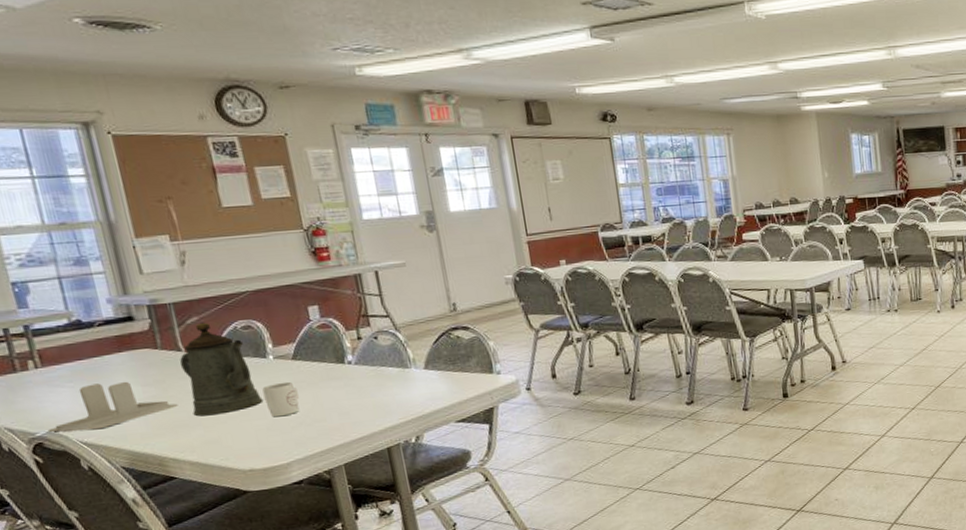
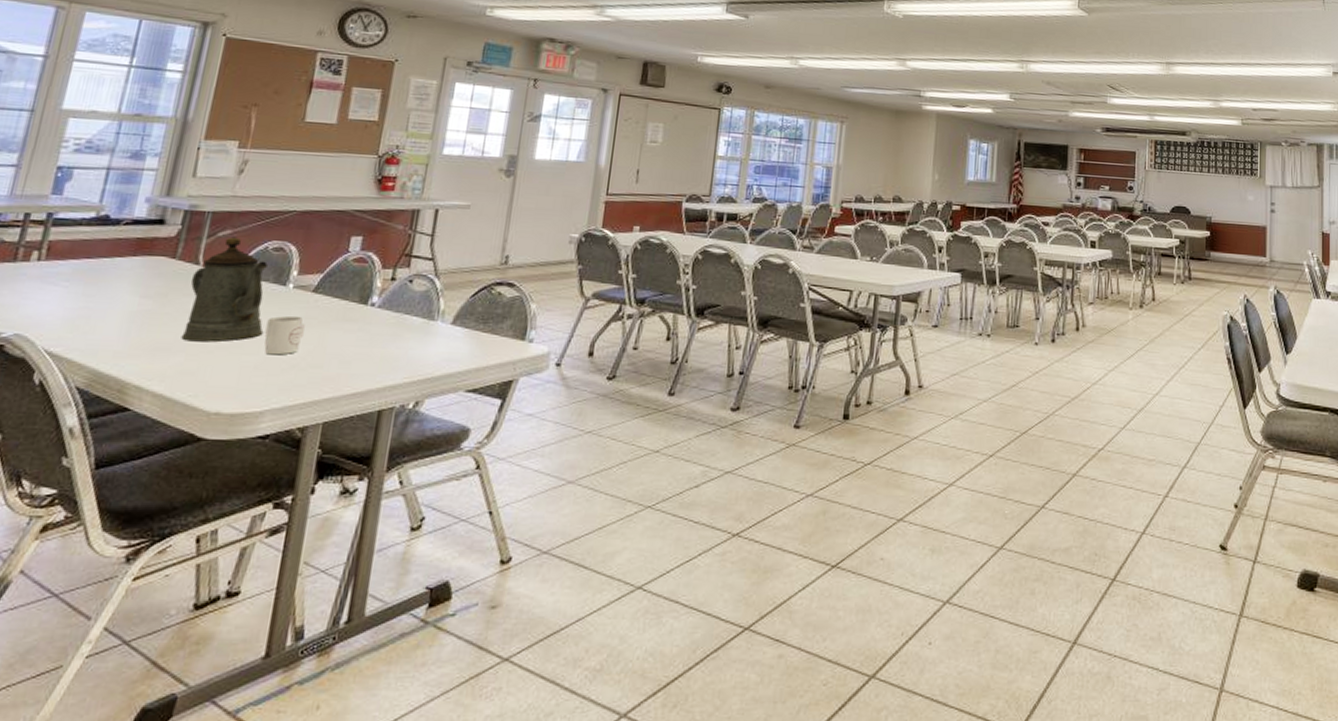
napkin holder: present [47,381,178,433] -> none [16,287,170,340]

